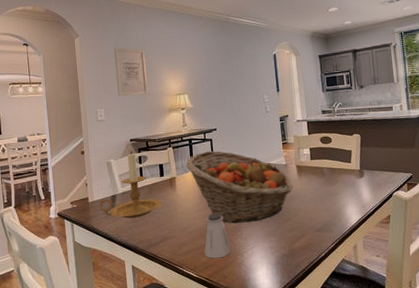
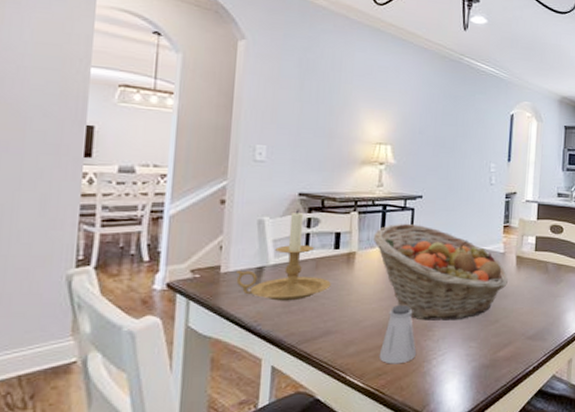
wall art: present [114,47,149,97] -> none [292,65,341,138]

